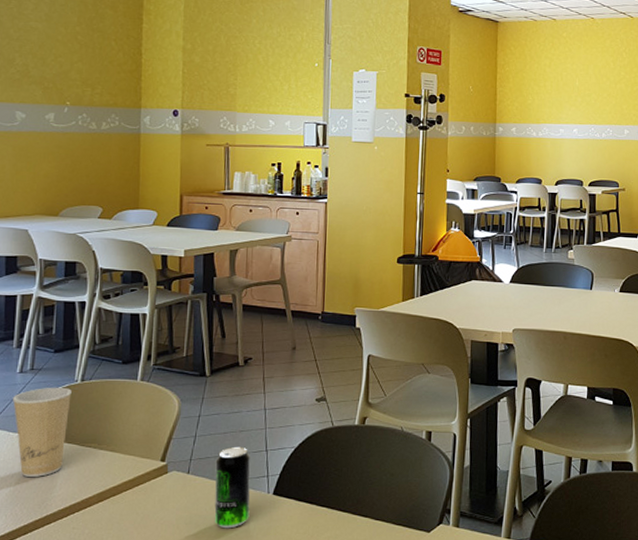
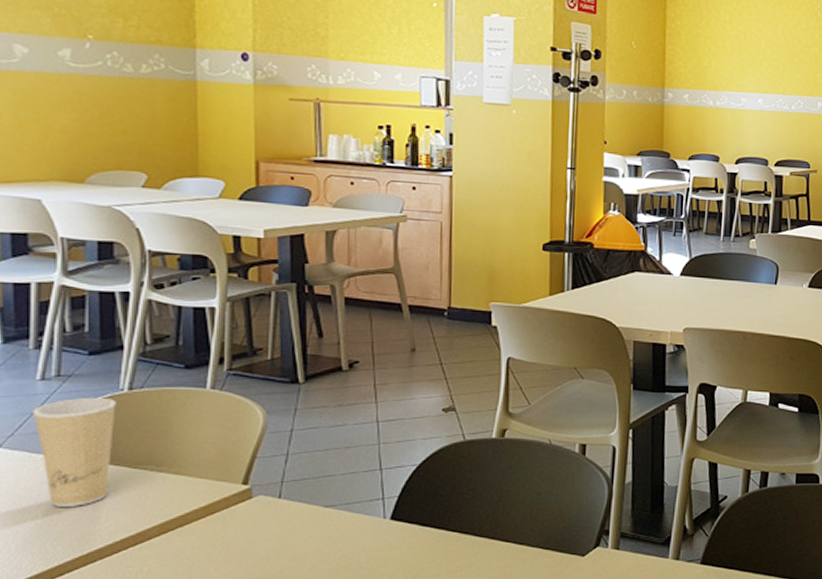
beverage can: present [214,446,251,529] -> none [314,465,362,560]

